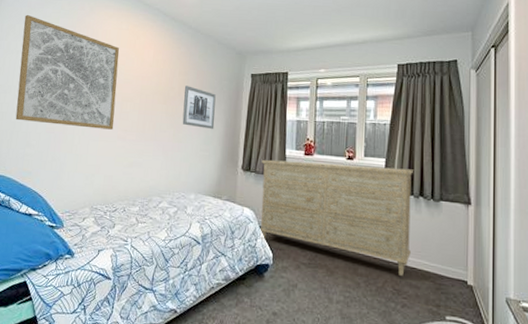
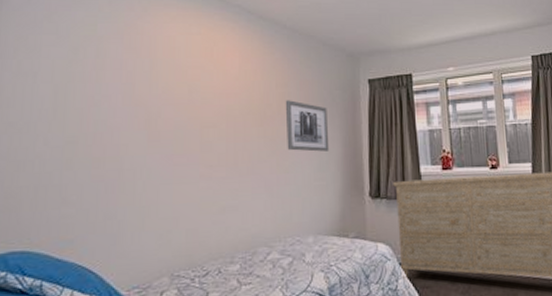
wall art: present [15,14,120,130] -> none [40,20,193,170]

